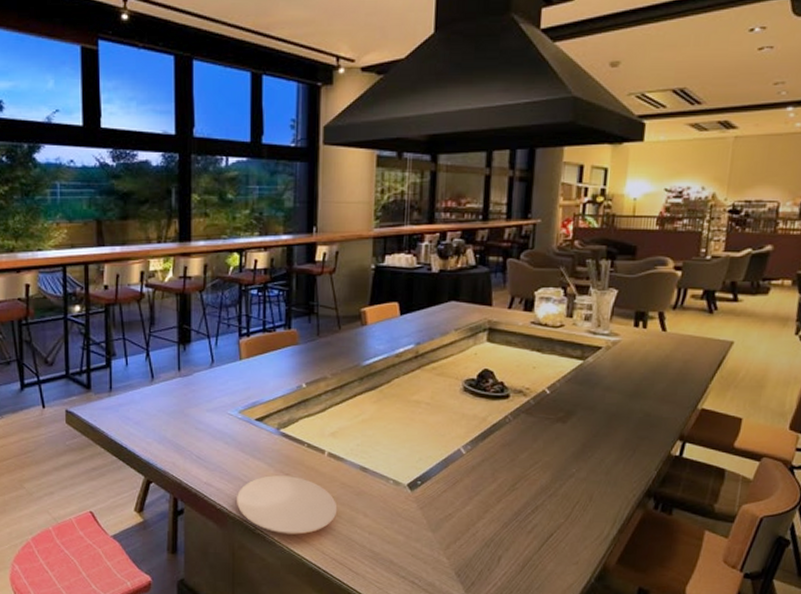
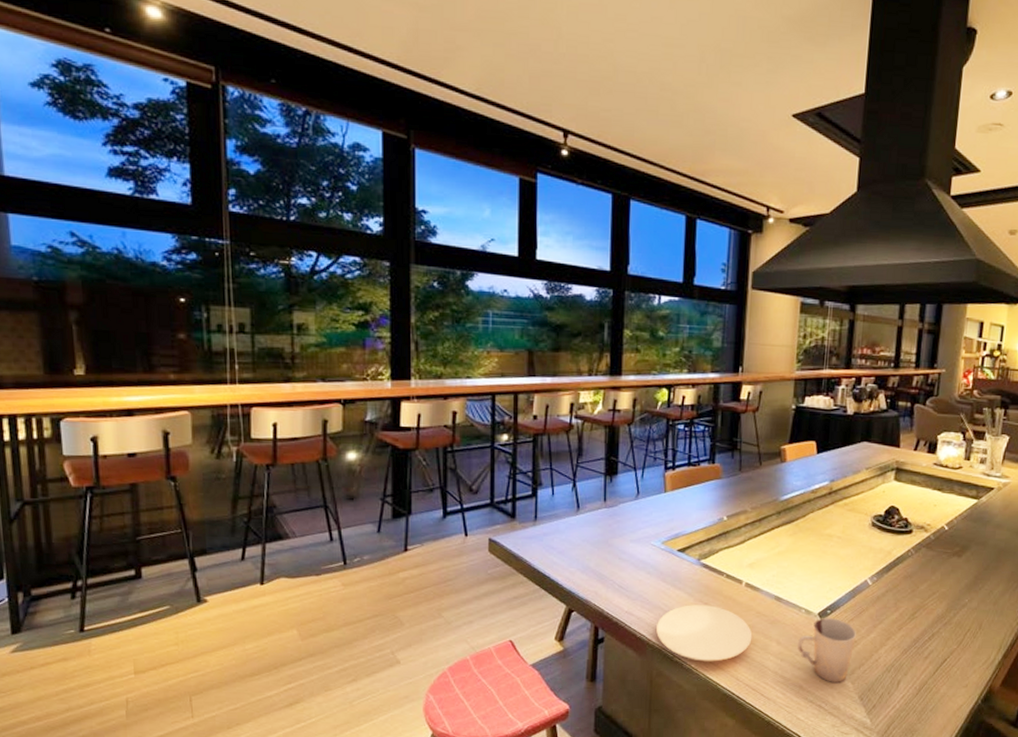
cup: none [387,488,450,558] -> present [798,617,856,683]

